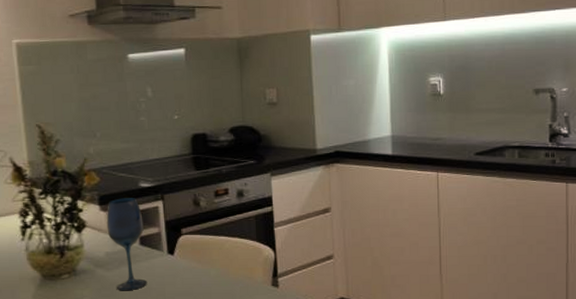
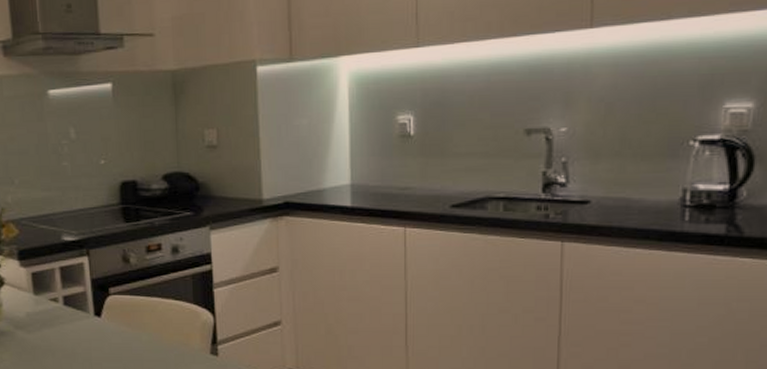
wineglass: present [106,198,148,291] -> none [26,253,72,356]

